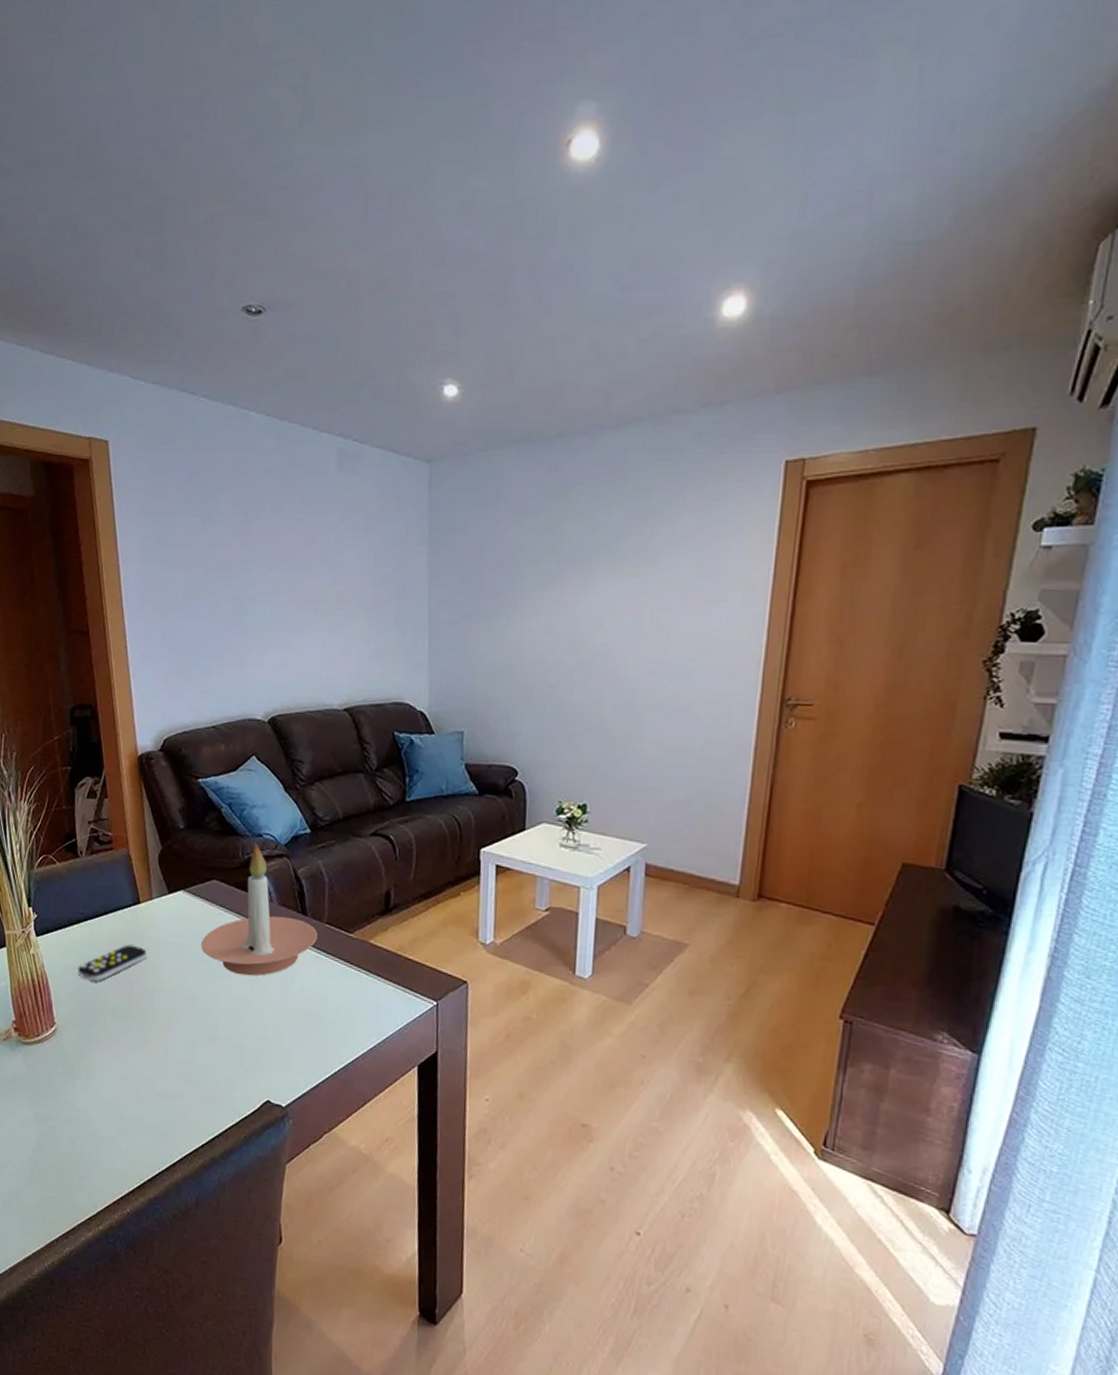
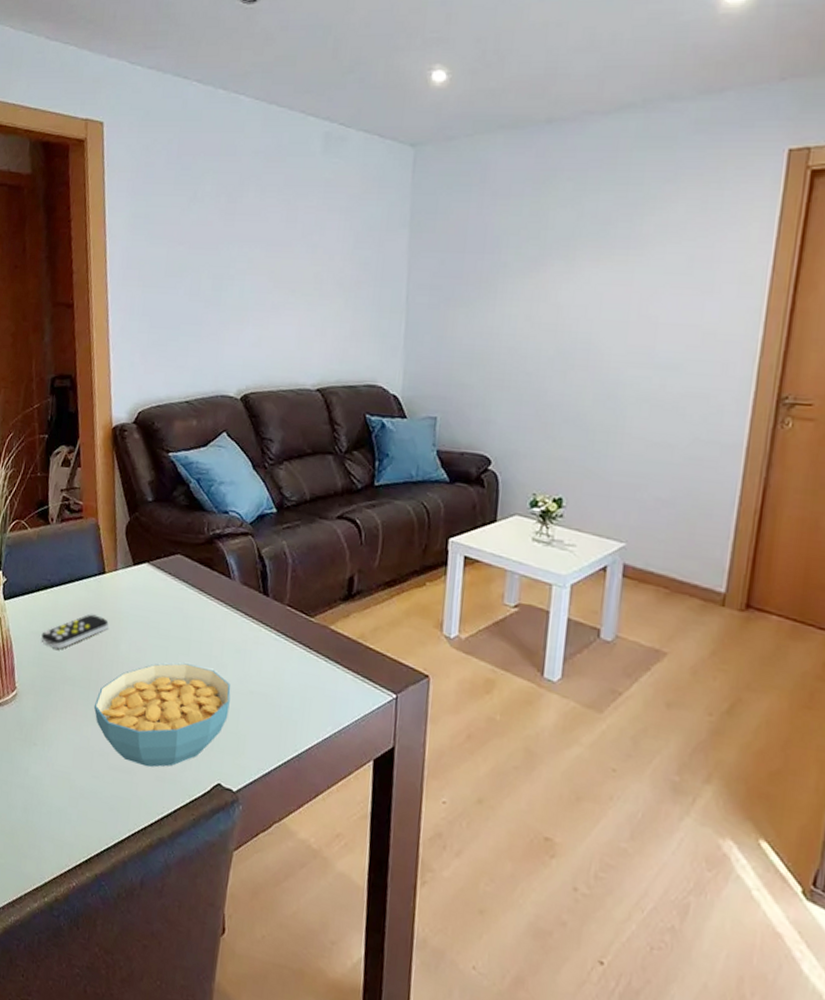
cereal bowl: none [137,986,275,1091] -> present [93,663,231,768]
candle holder: present [201,843,317,976] -> none [162,519,278,655]

